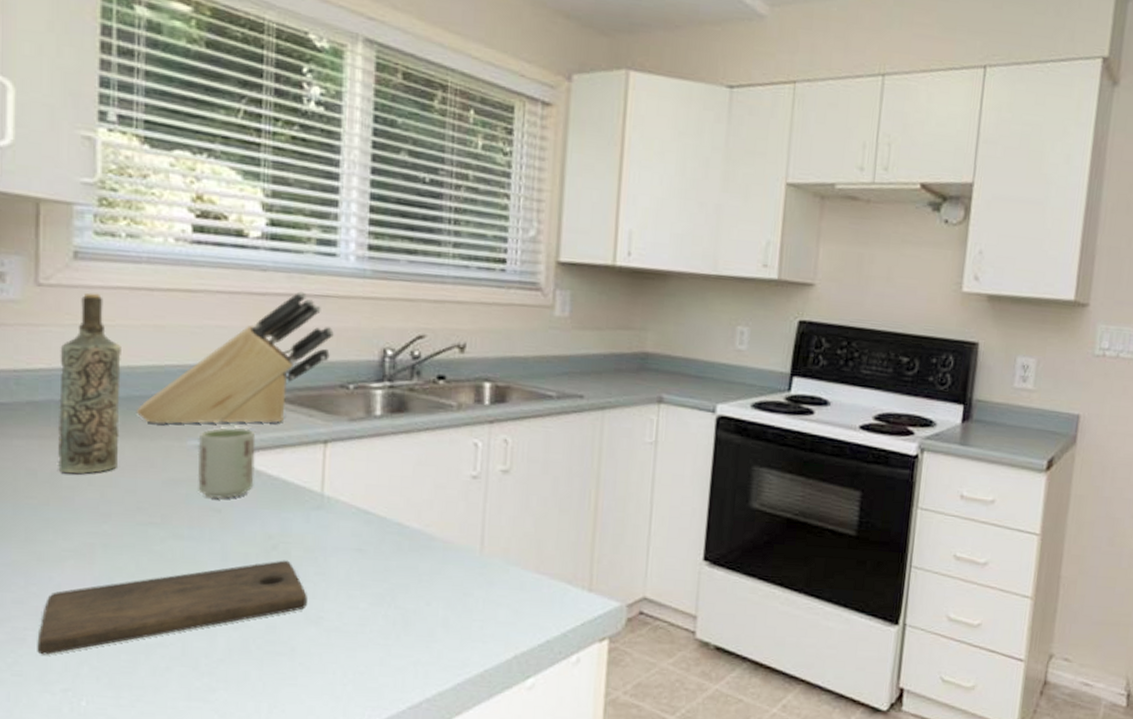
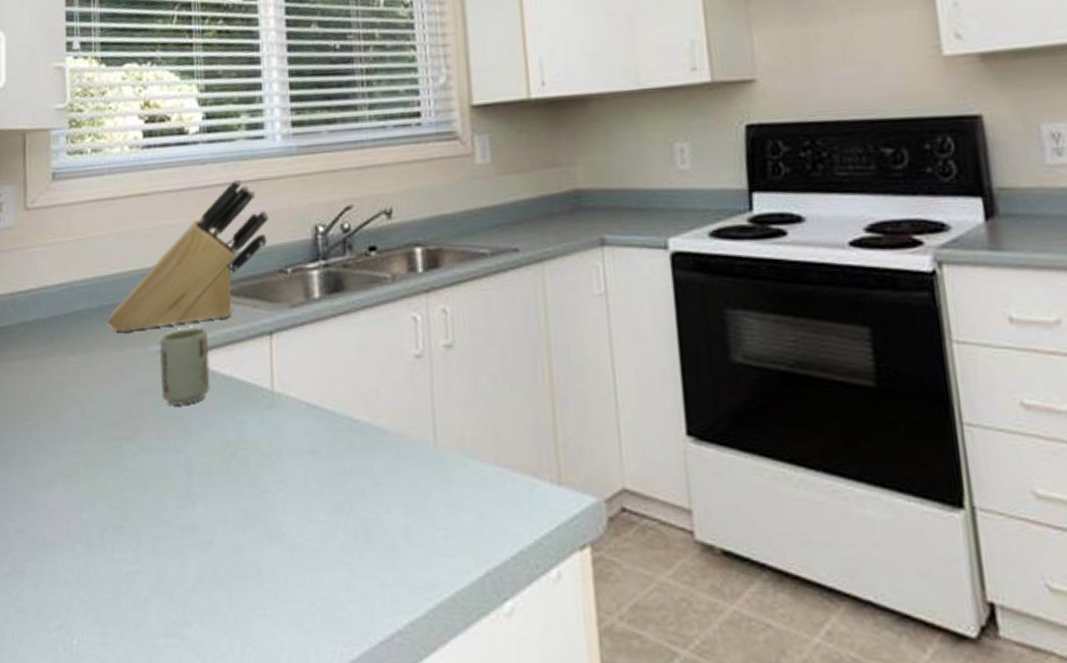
cutting board: present [37,560,307,655] -> none [35,469,268,588]
bottle: present [57,293,121,474] -> none [44,210,94,392]

